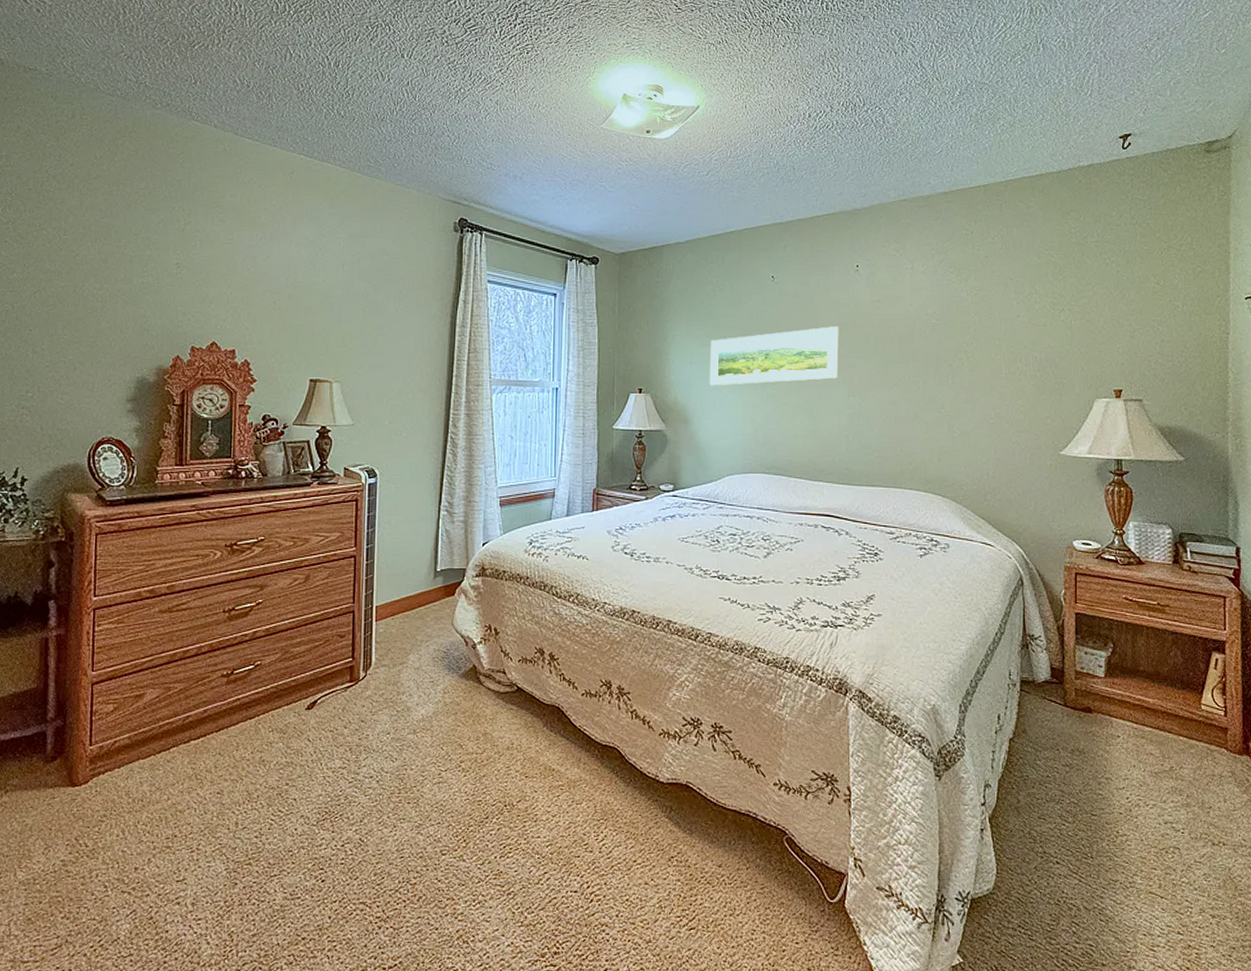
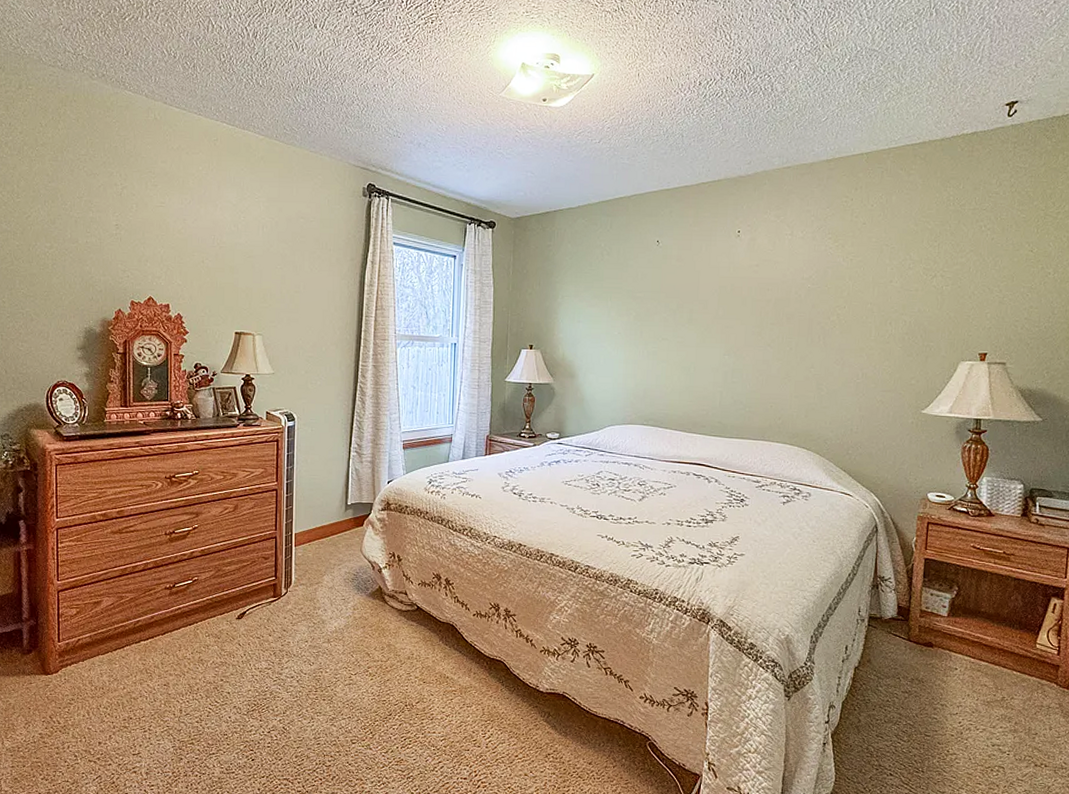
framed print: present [709,326,839,386] -> none [594,289,718,344]

